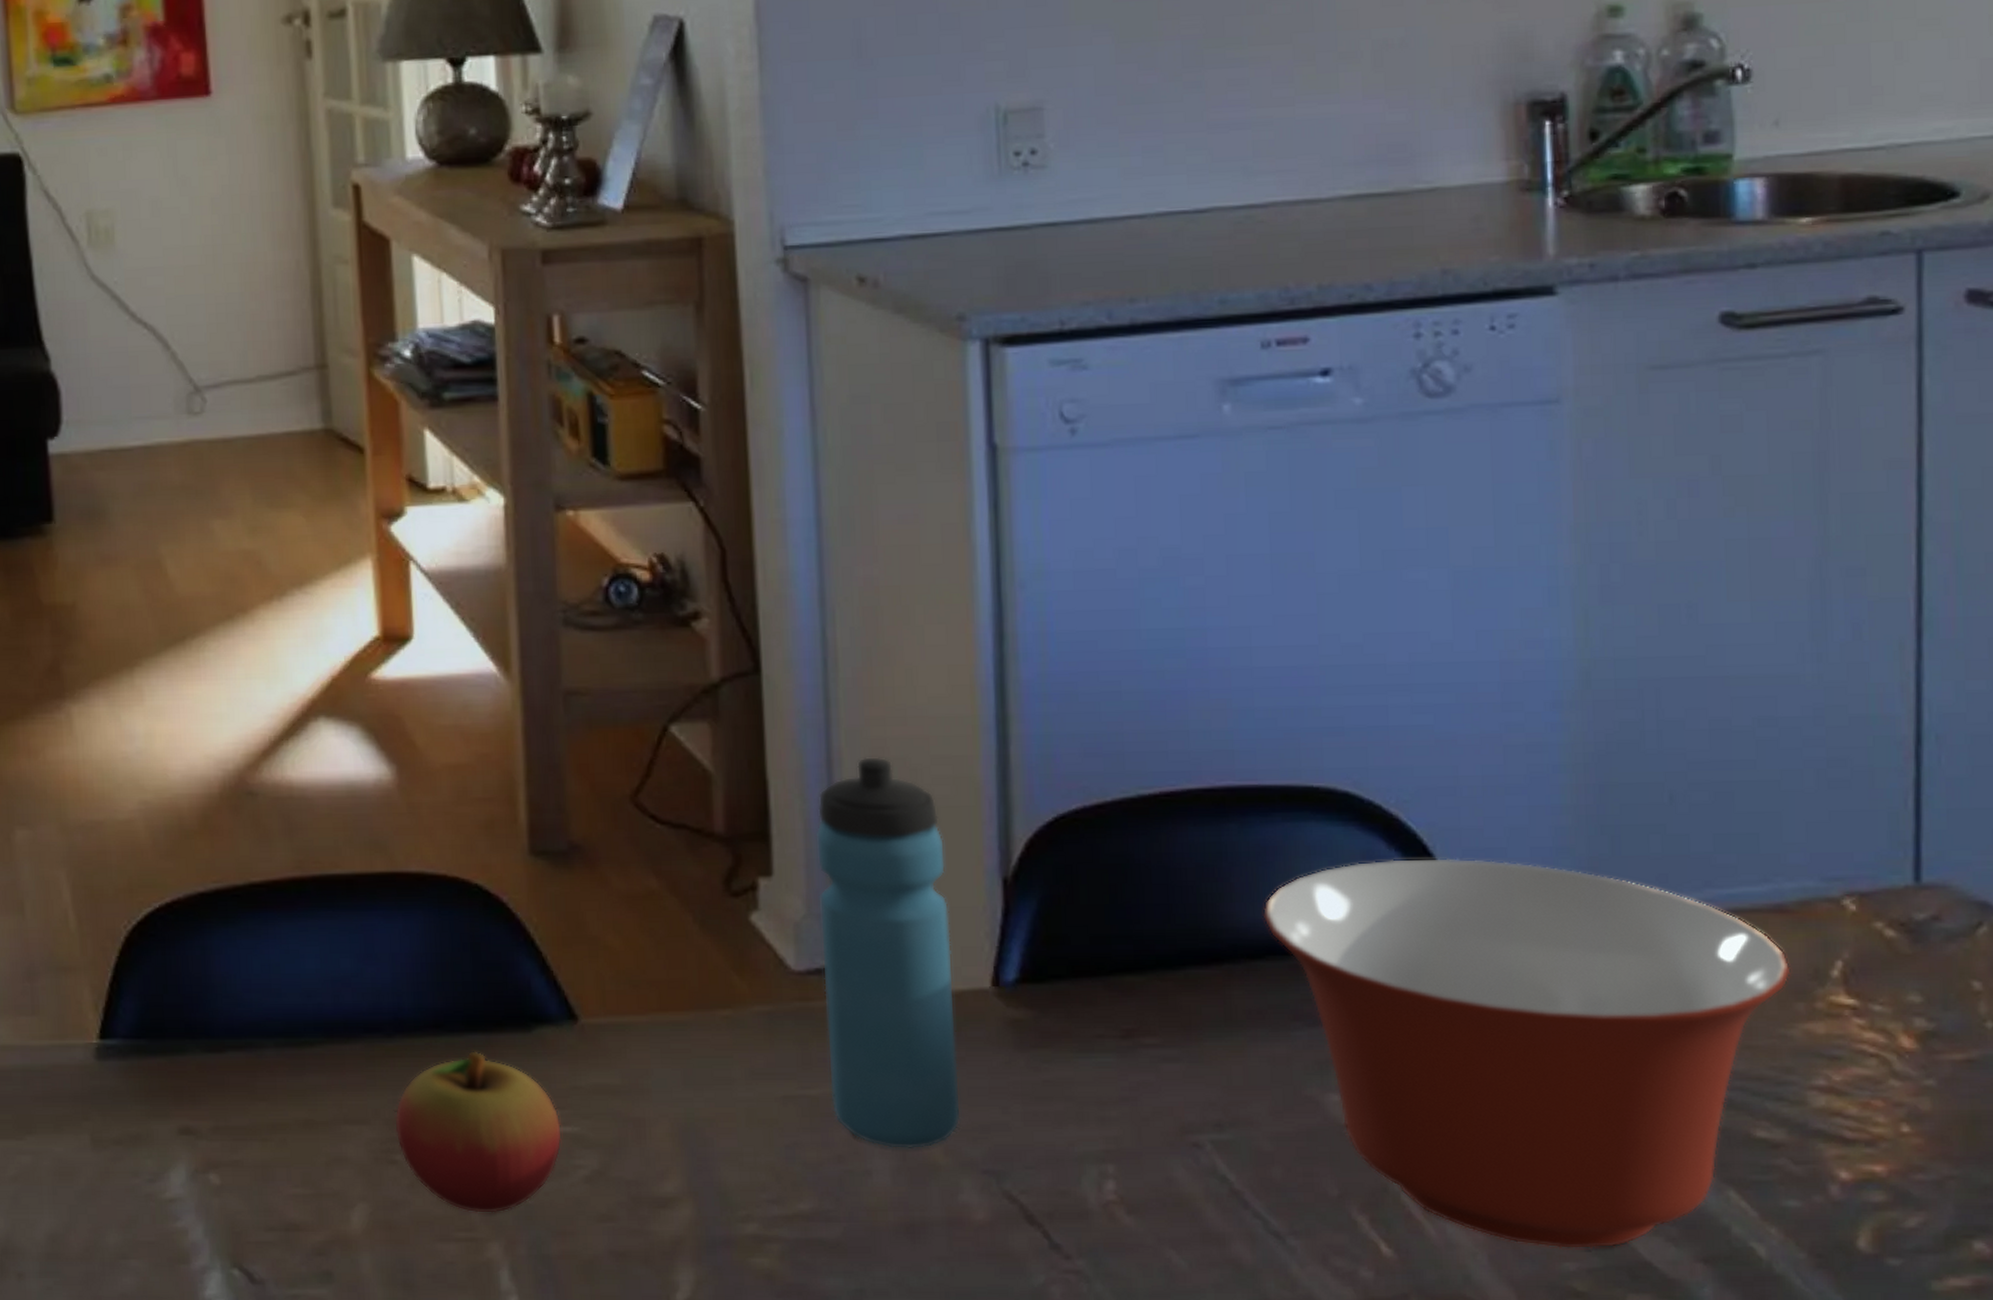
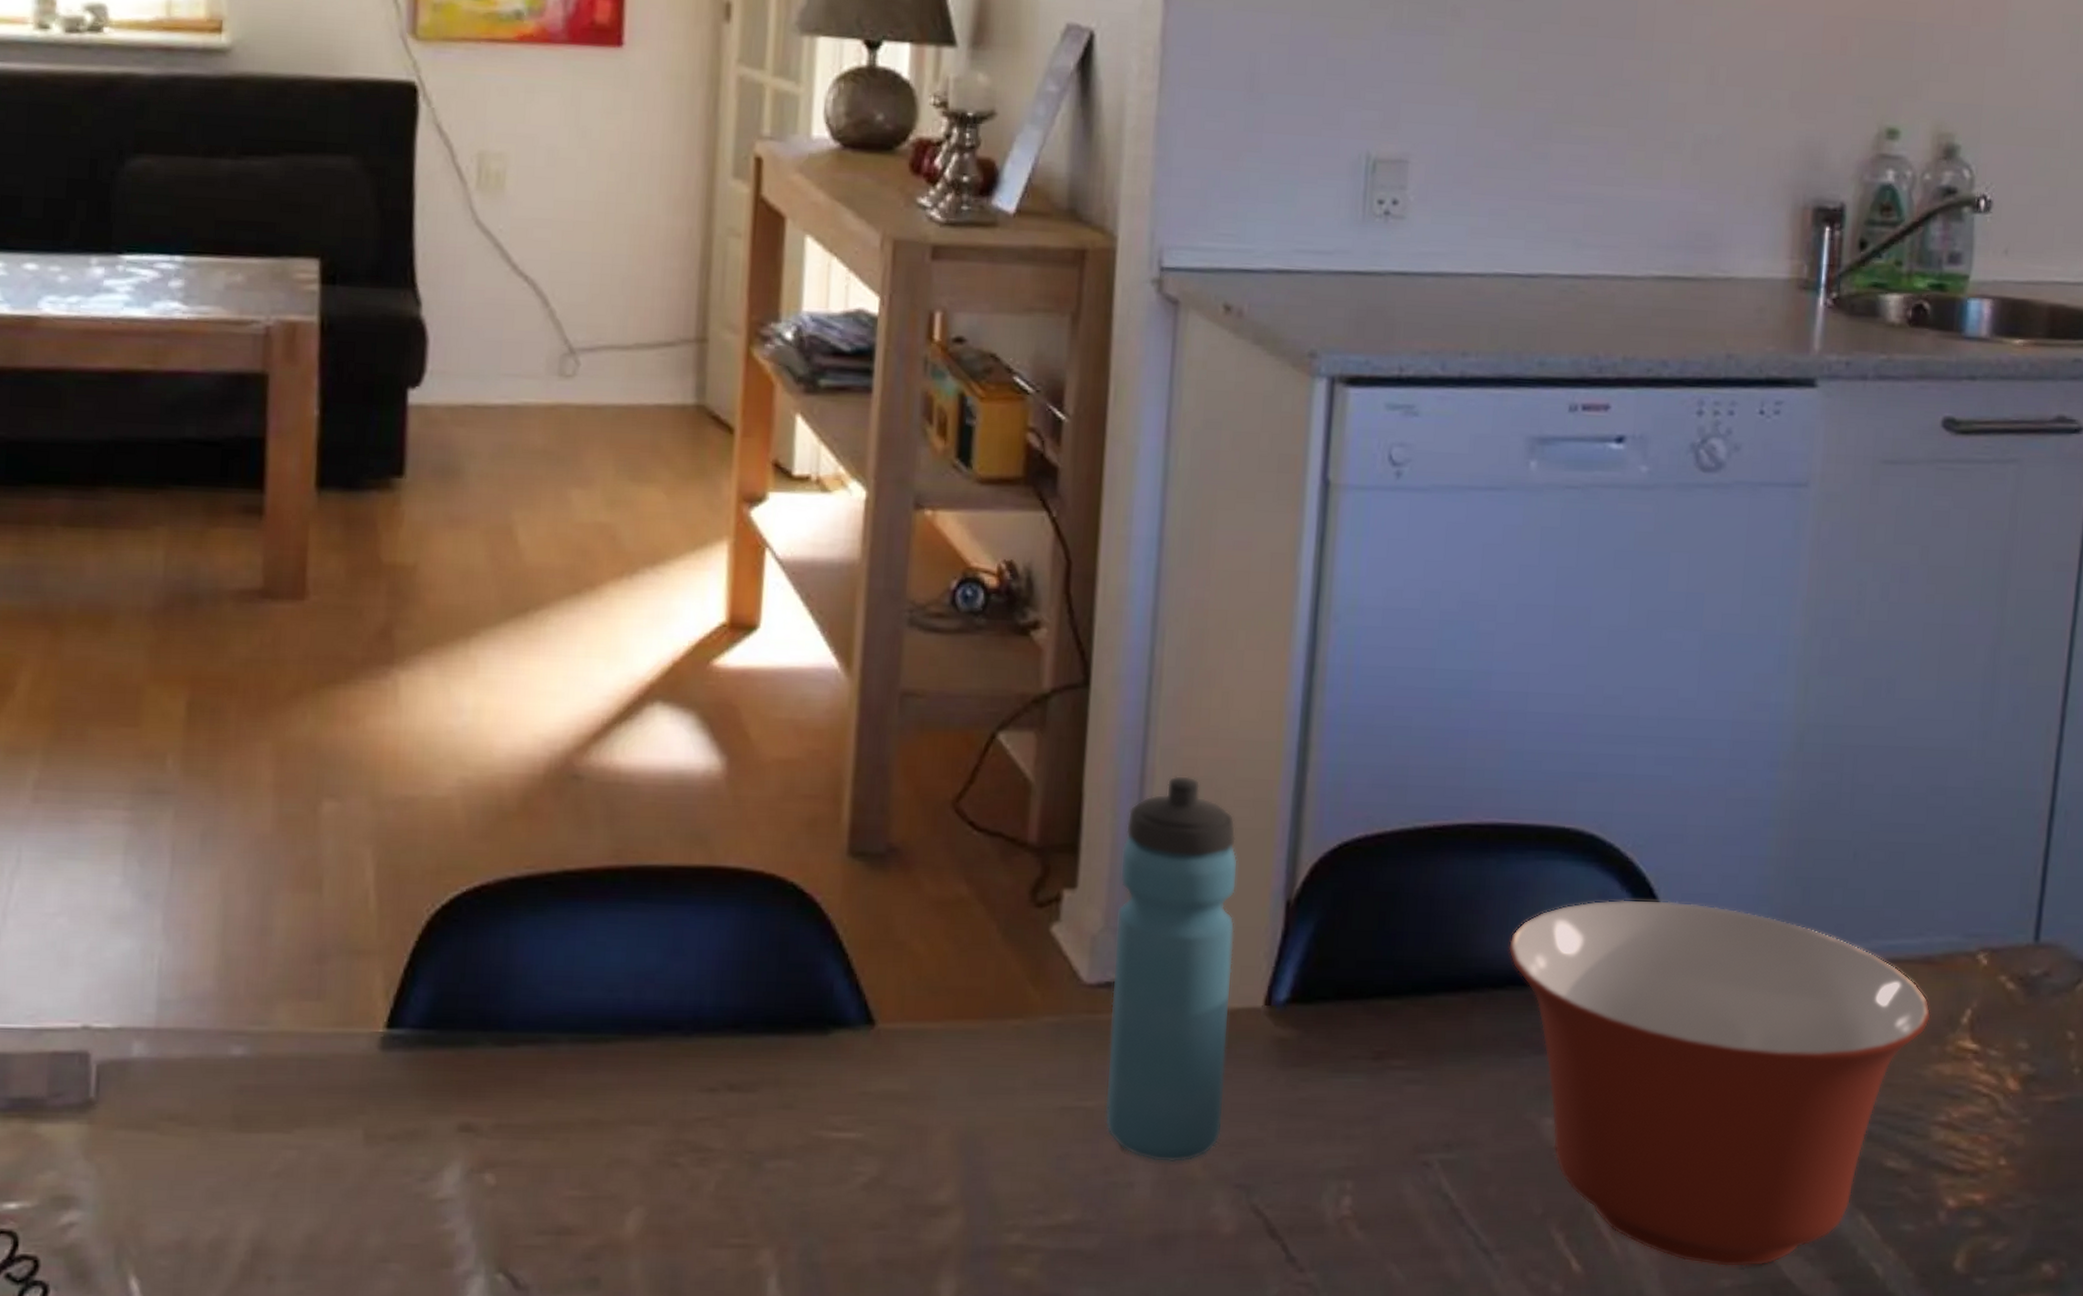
fruit: present [394,1051,562,1214] -> none [681,1053,846,1220]

